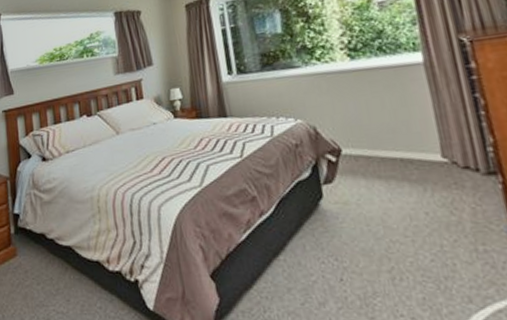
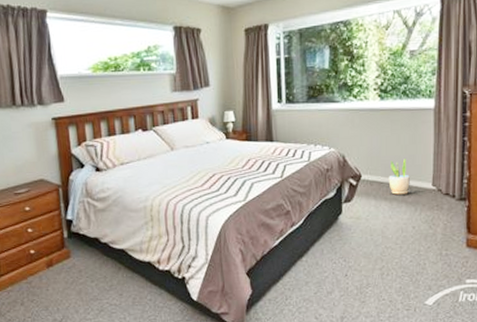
potted plant: none [377,126,410,171] -> present [388,159,410,195]

